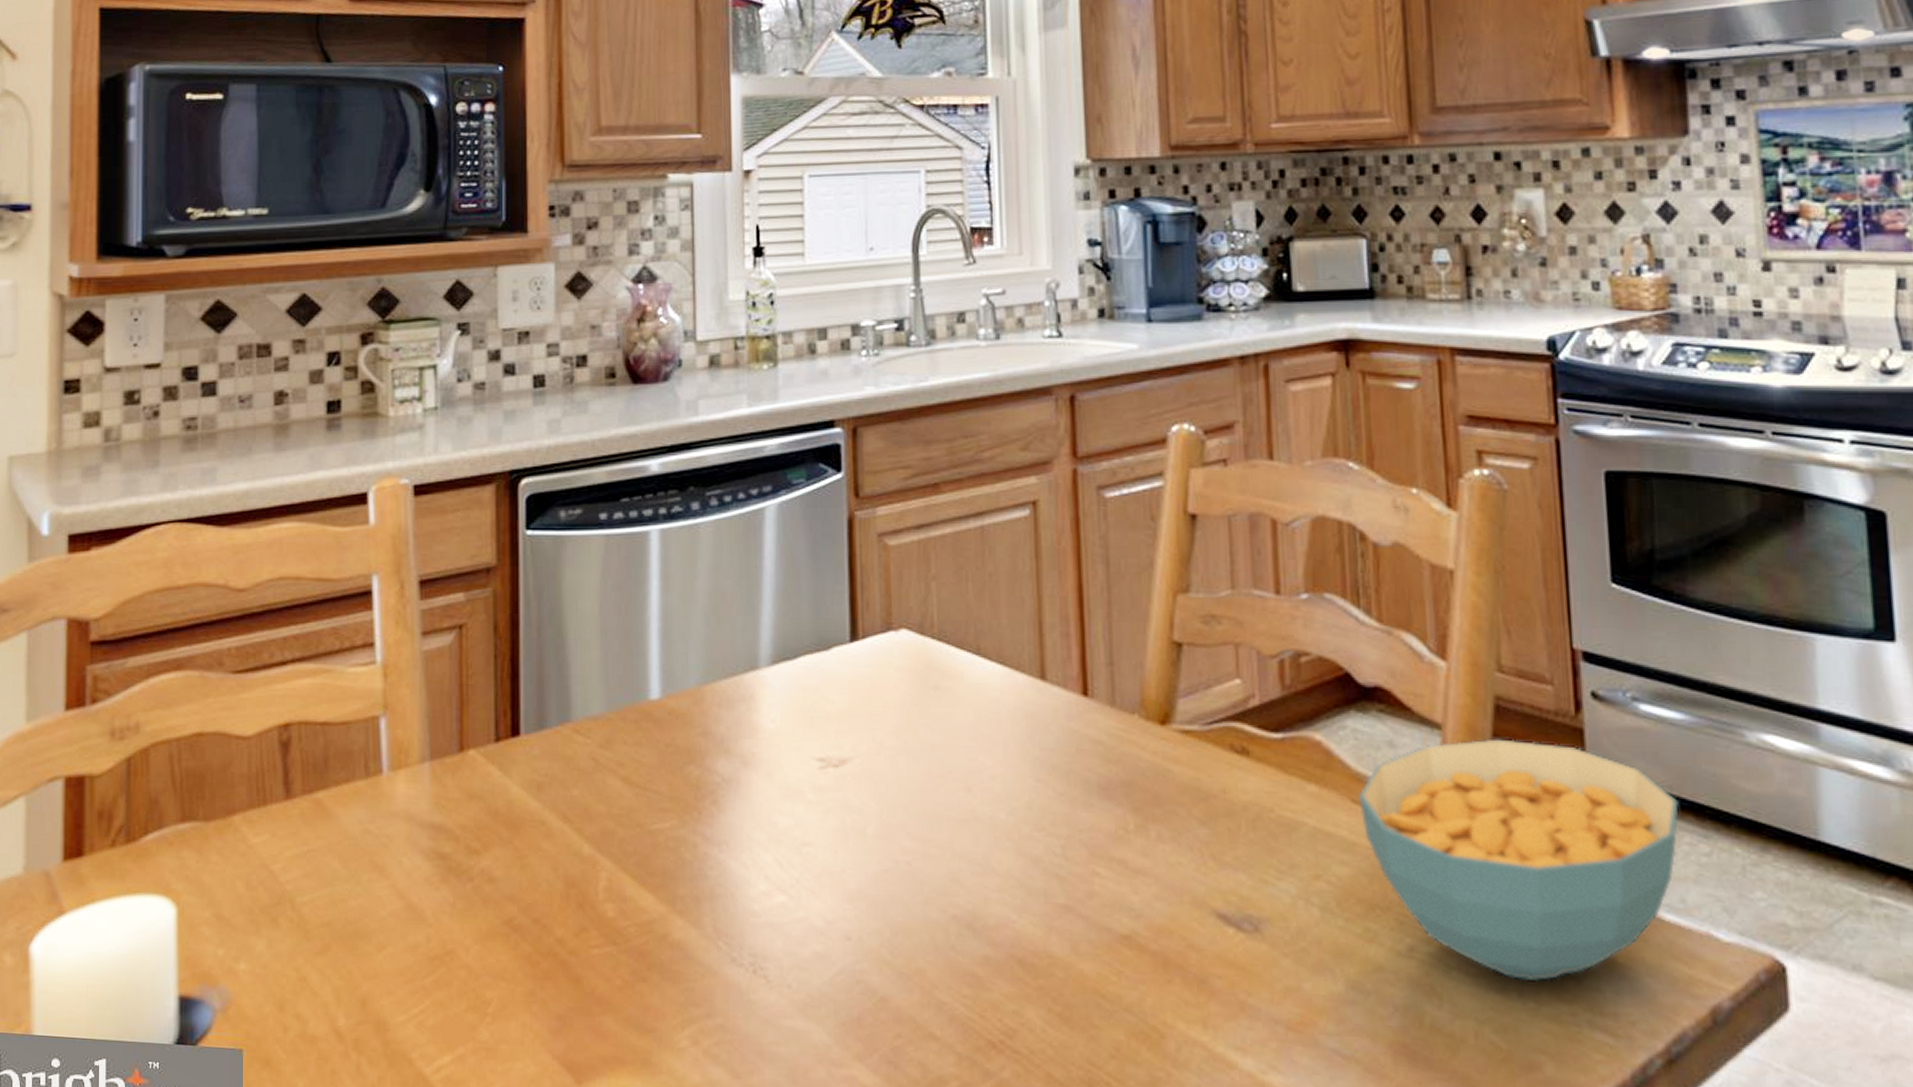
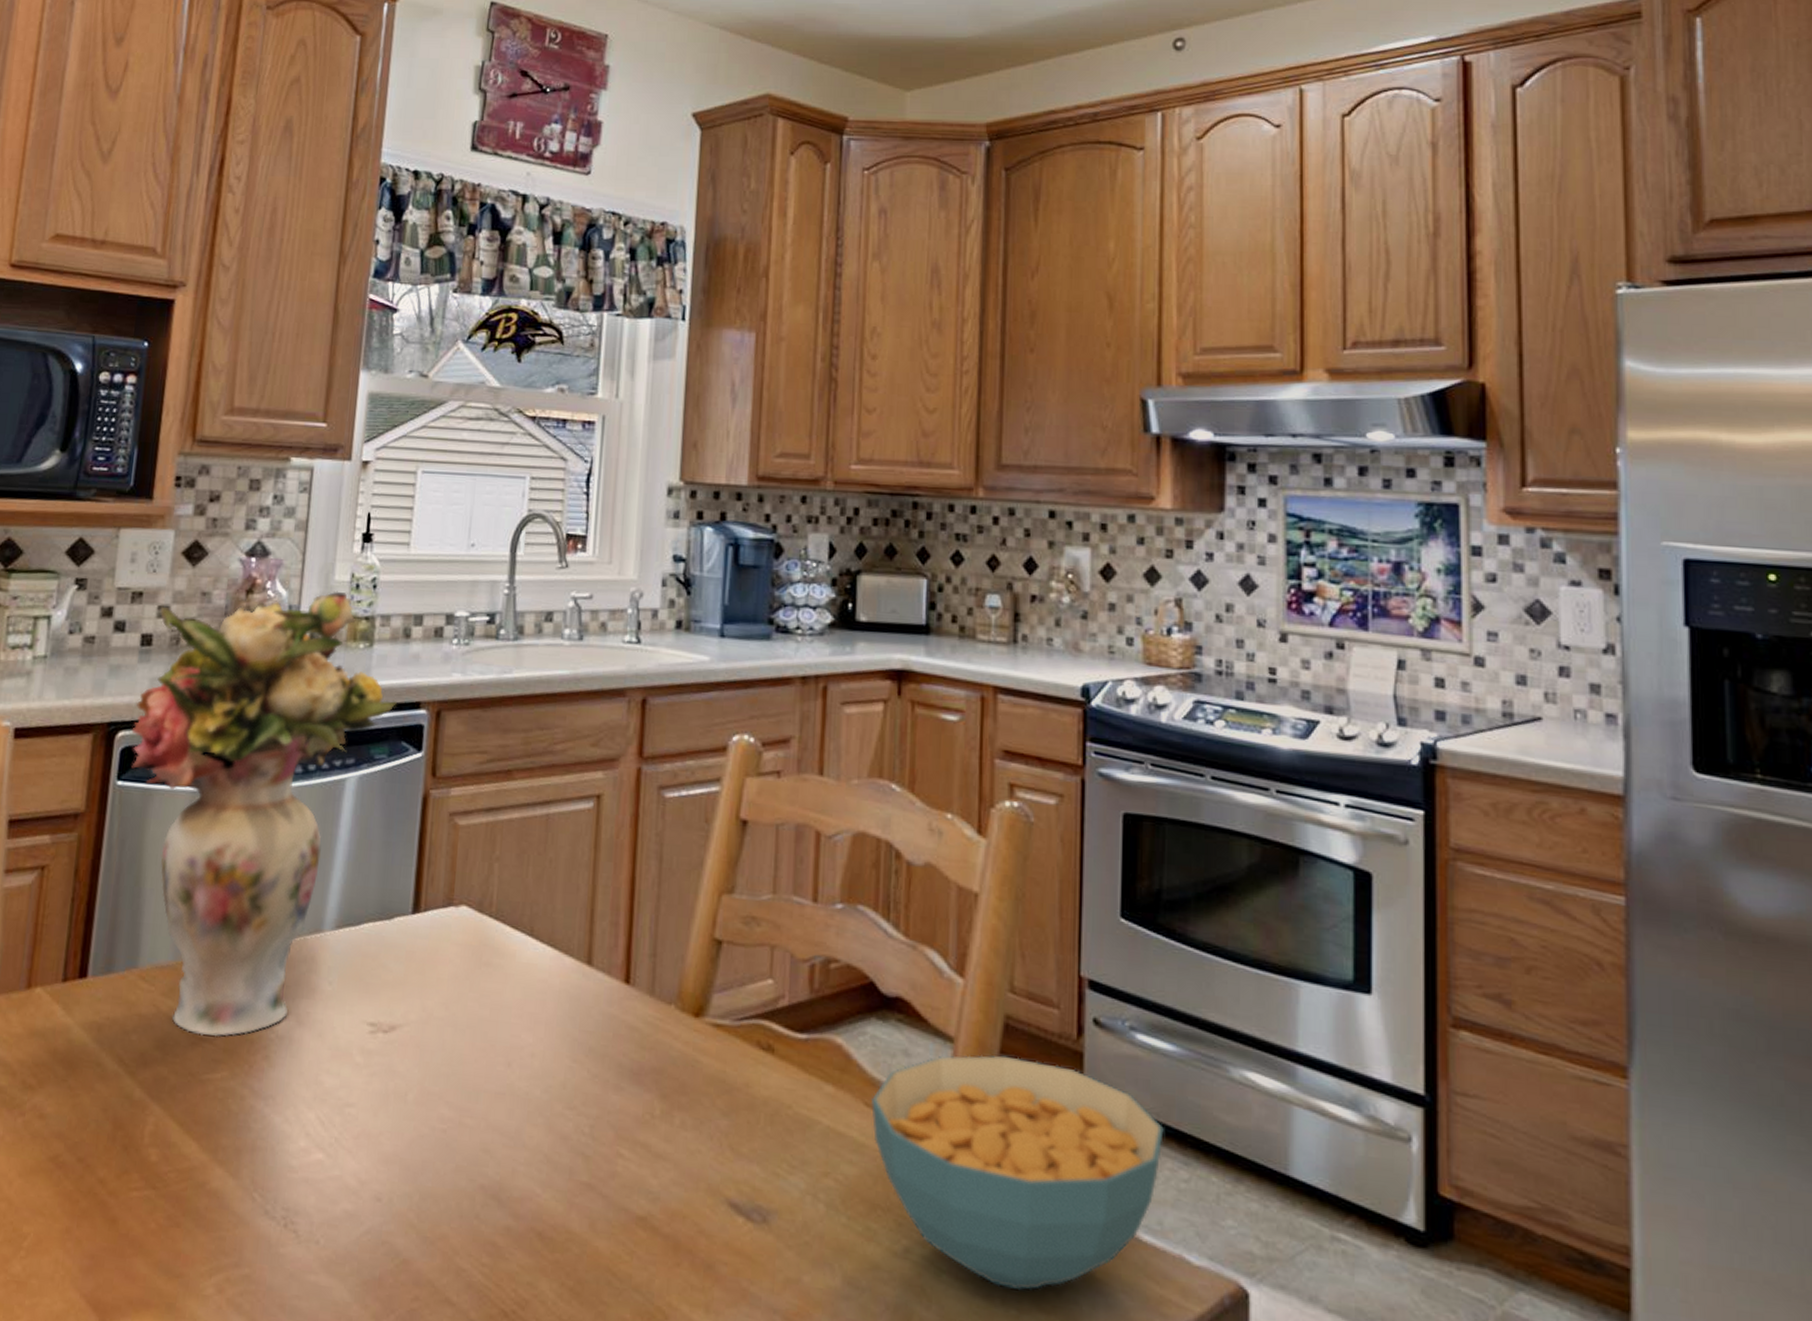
flower arrangement: none [535,311,809,785] -> present [131,591,397,1036]

